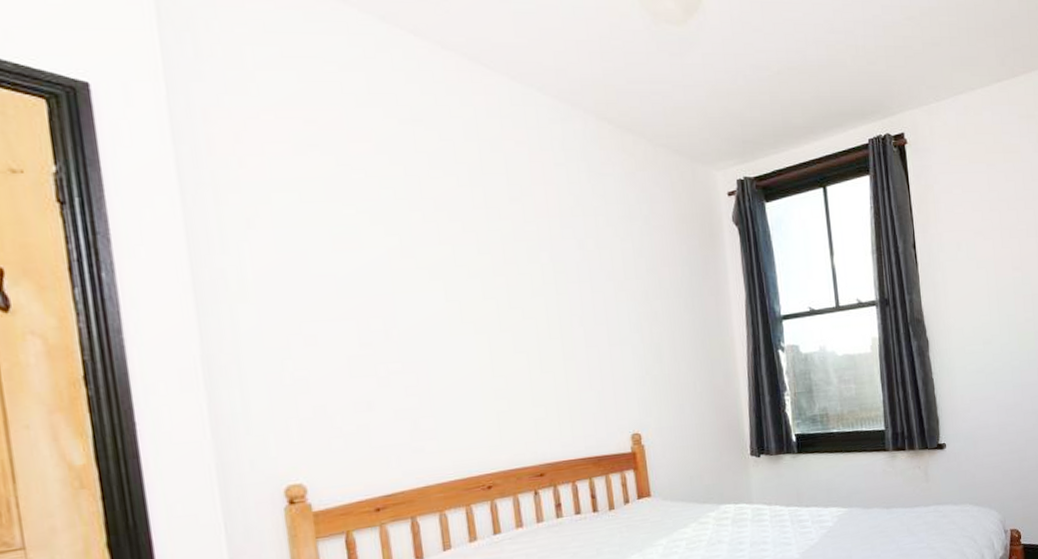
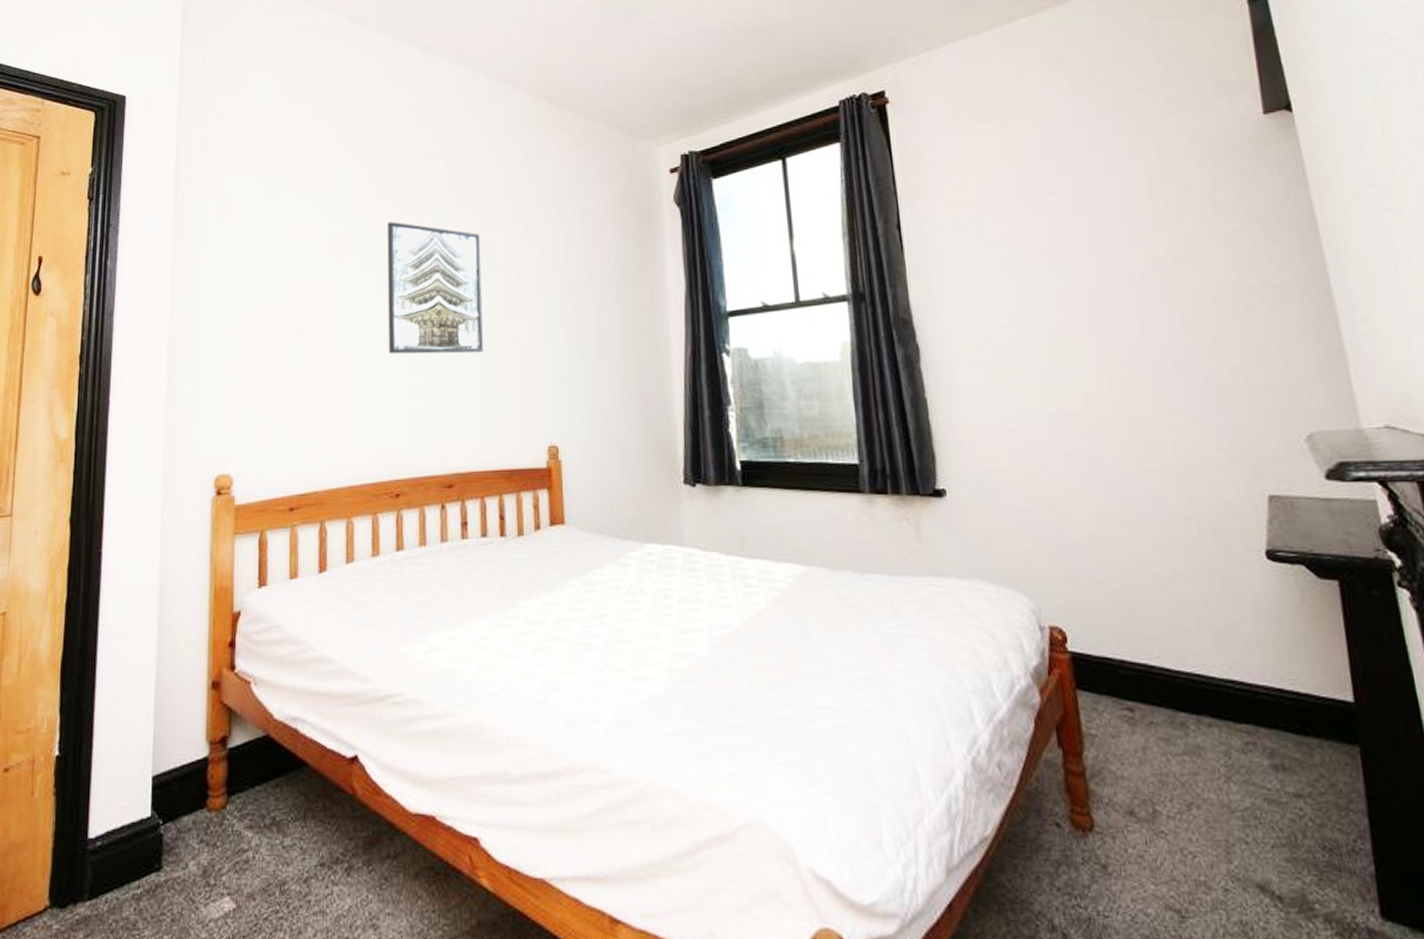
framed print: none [449,235,563,362] -> present [387,221,483,355]

